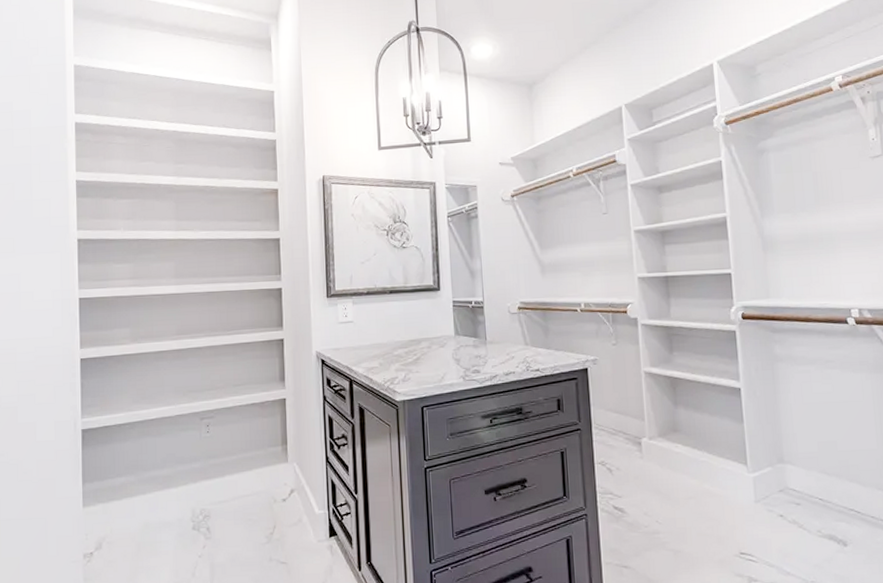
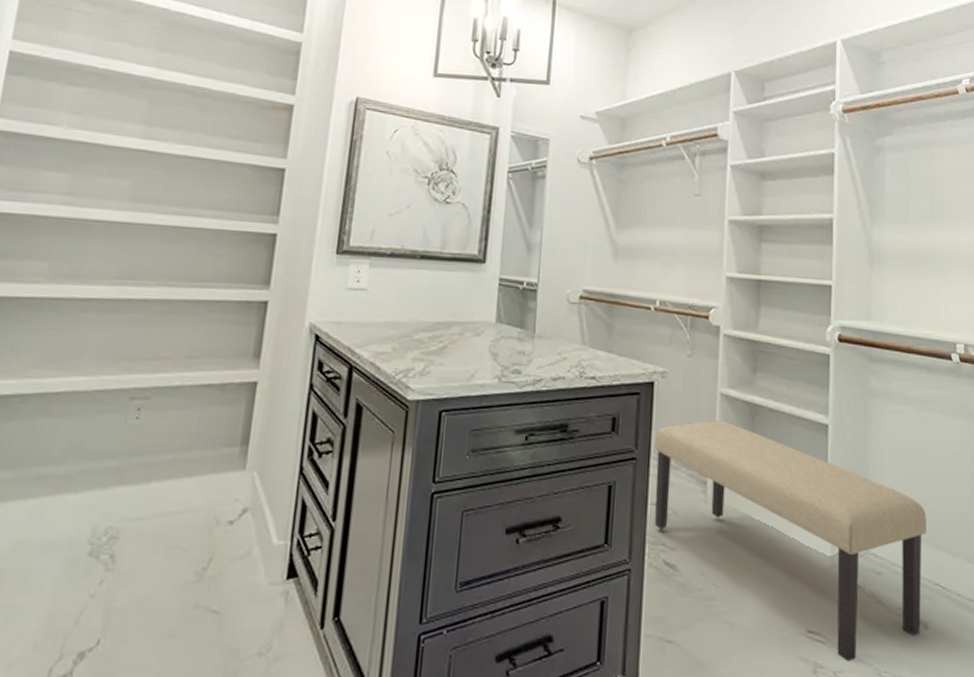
bench: none [594,393,841,576] -> present [654,420,927,663]

